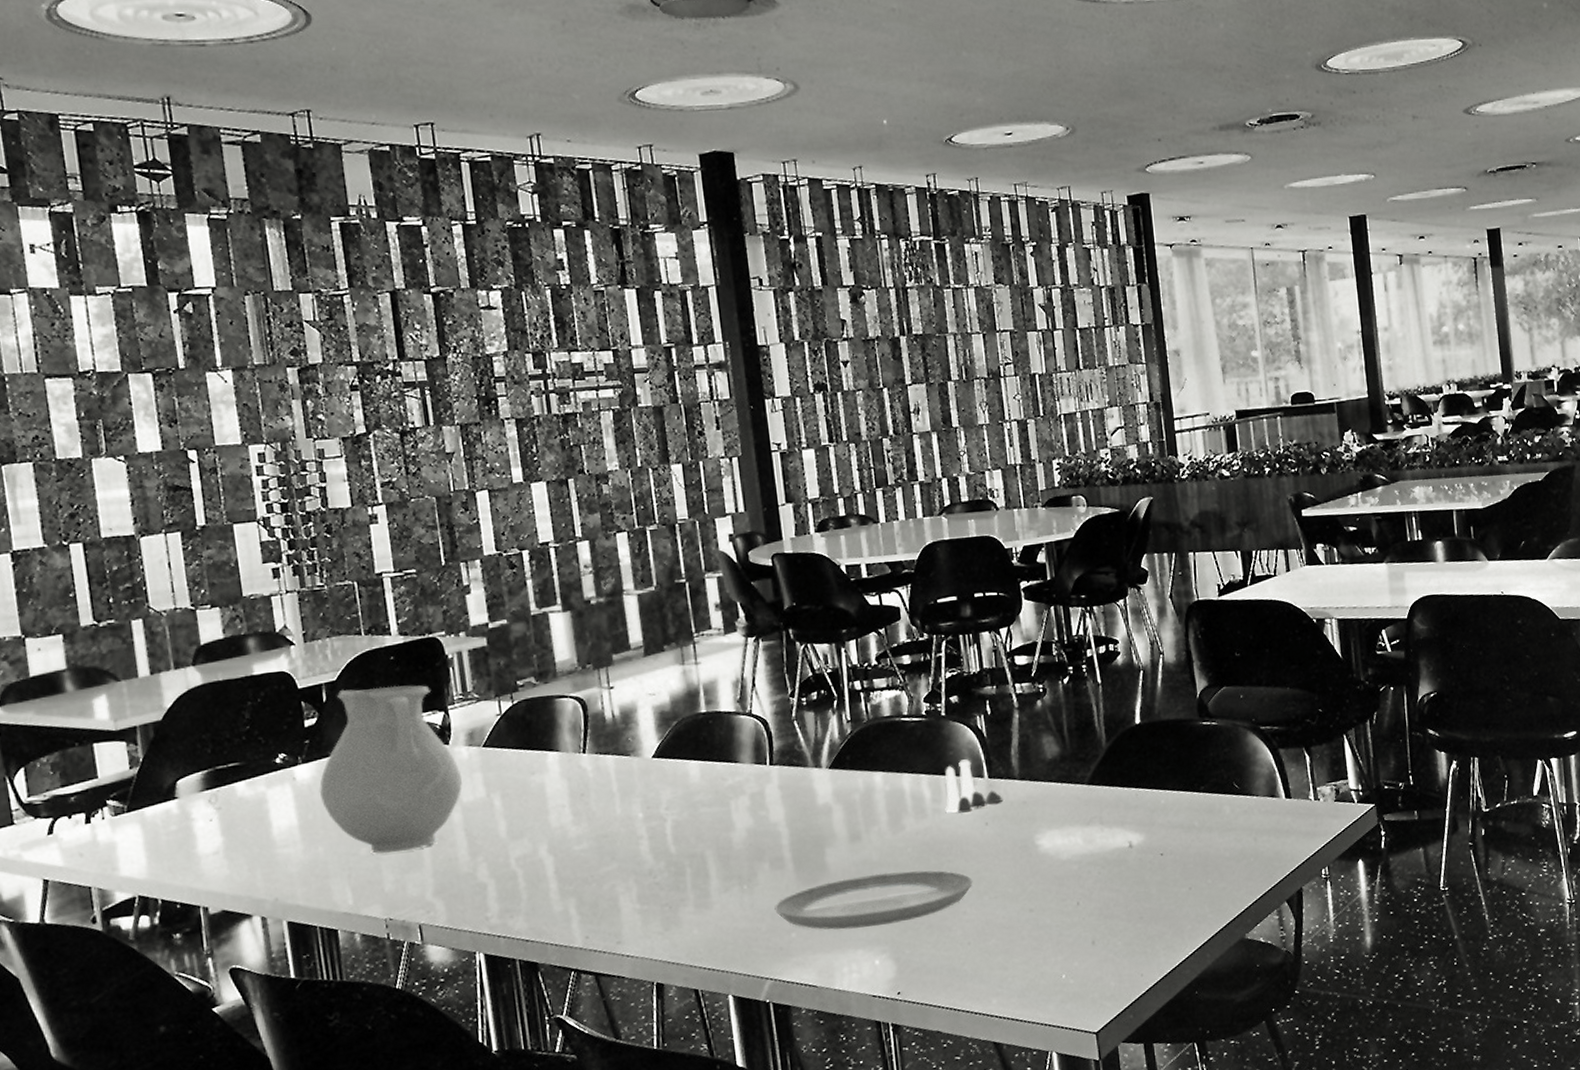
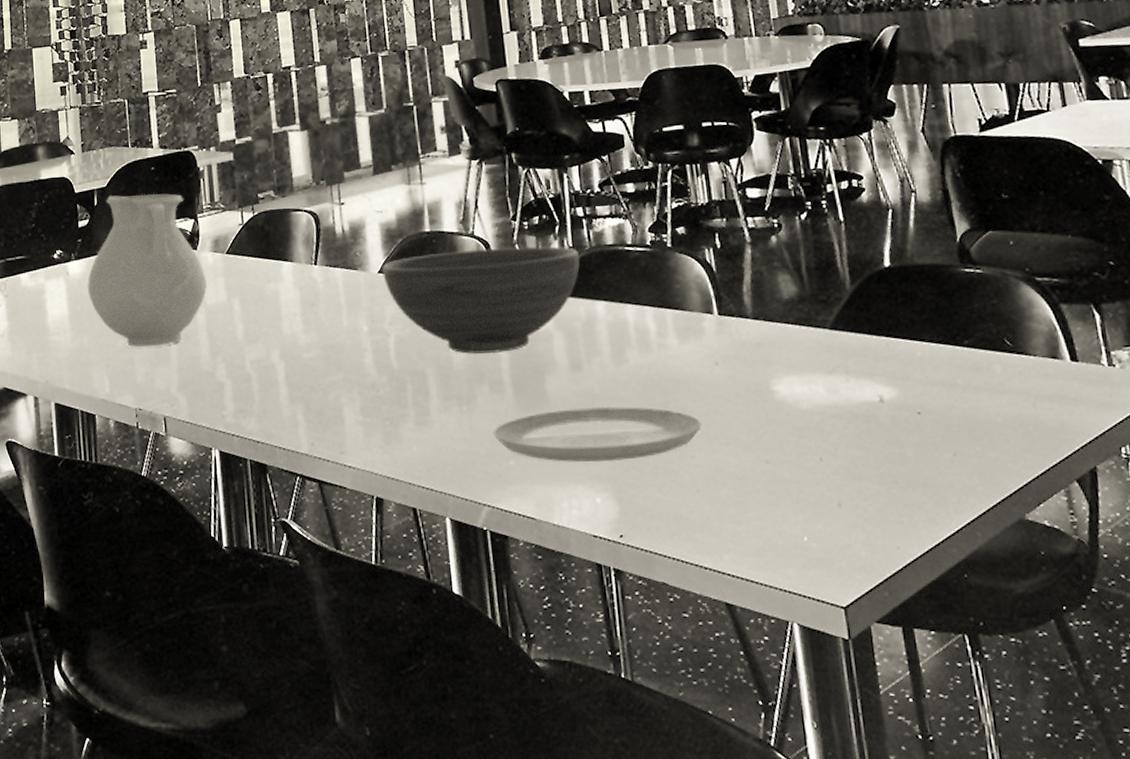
fruit bowl: none [655,721,858,833] -> present [381,246,580,354]
salt and pepper shaker set: present [945,759,1003,813] -> none [671,294,735,350]

